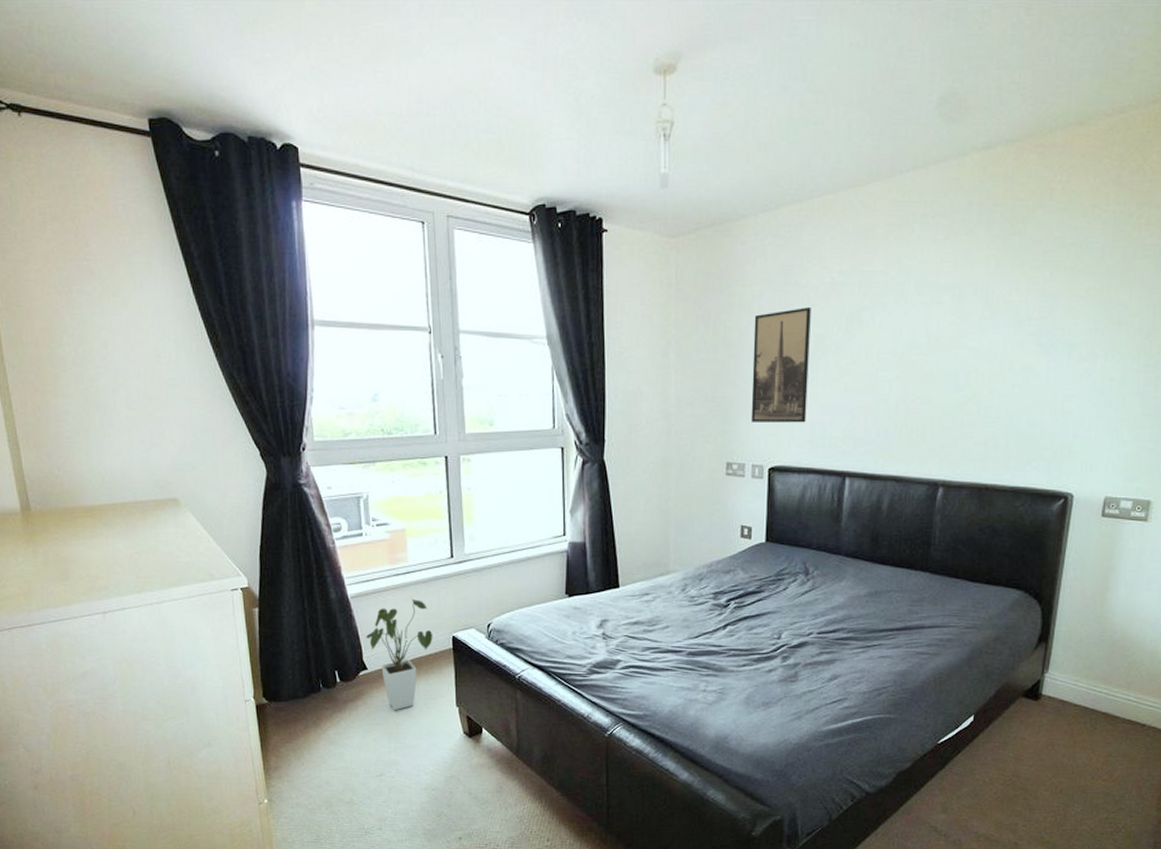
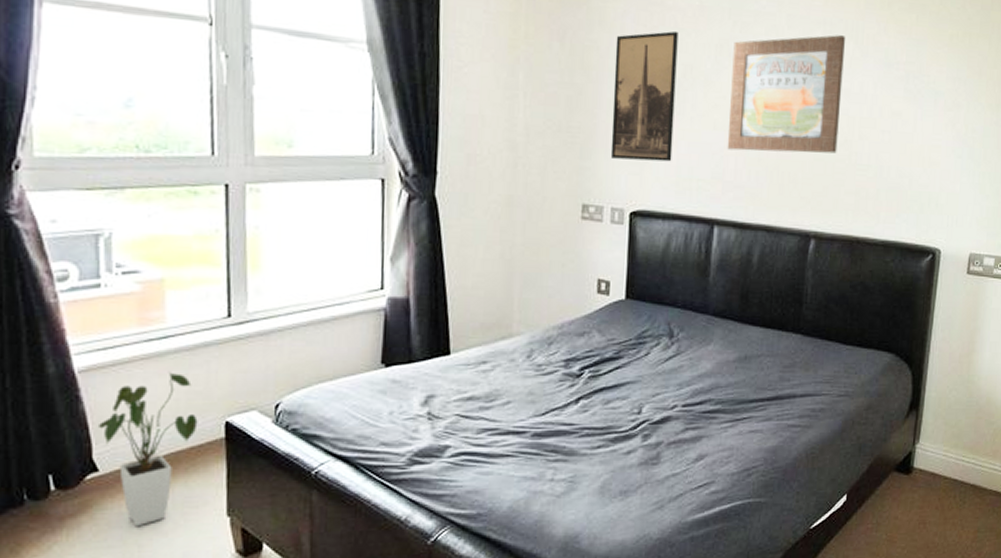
wall art: none [857,298,975,410] -> present [727,35,845,154]

